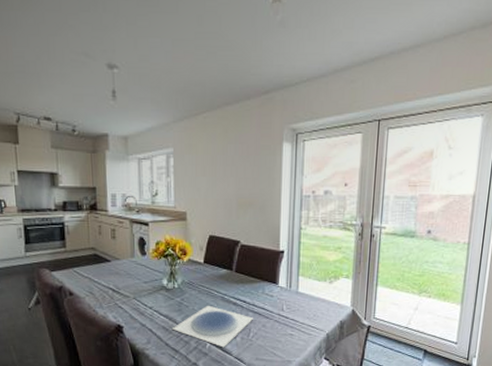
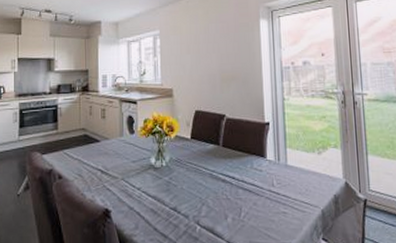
plate: present [173,305,254,348] -> none [161,183,245,231]

